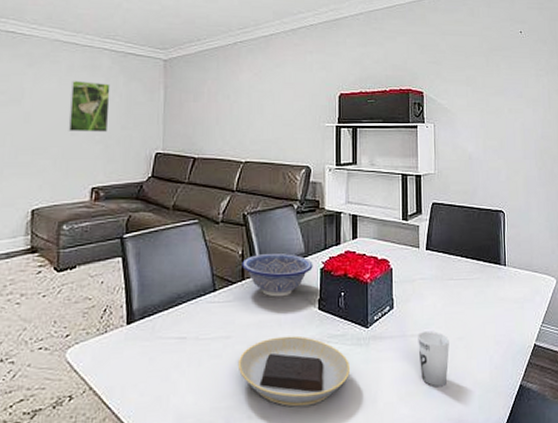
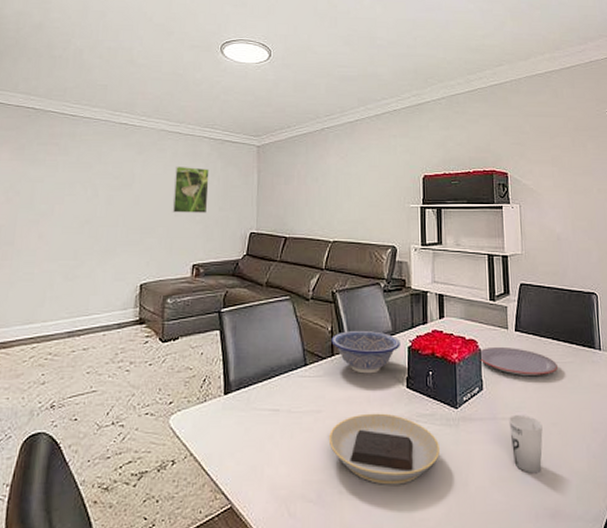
plate: none [390,265,465,293] -> present [478,346,558,375]

